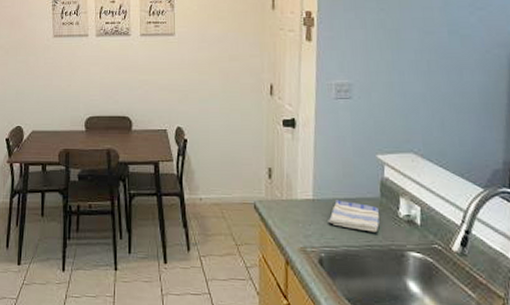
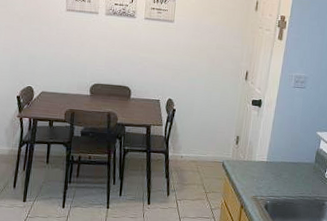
dish towel: present [328,200,380,233] -> none [275,163,313,188]

